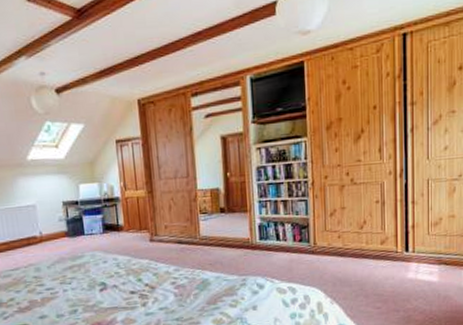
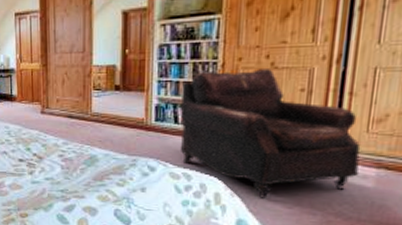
leather: none [280,184,427,302] -> present [180,69,361,198]

